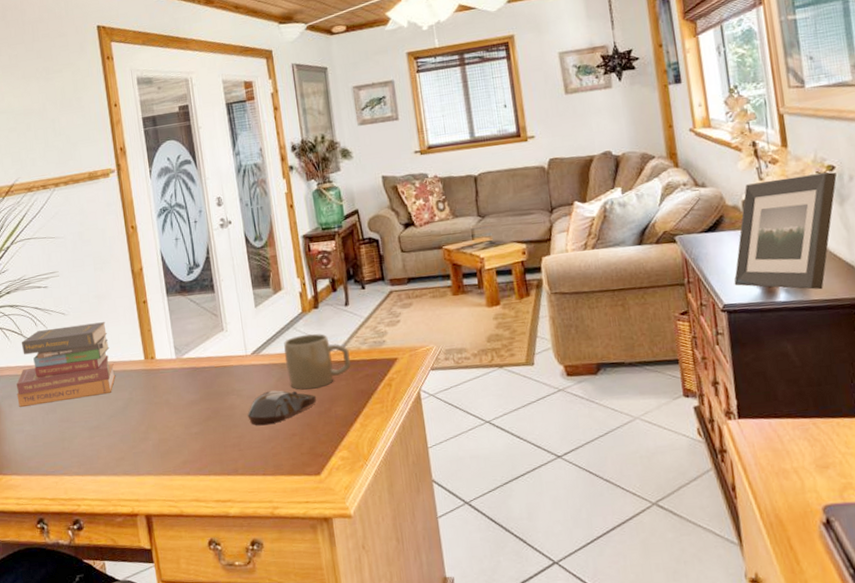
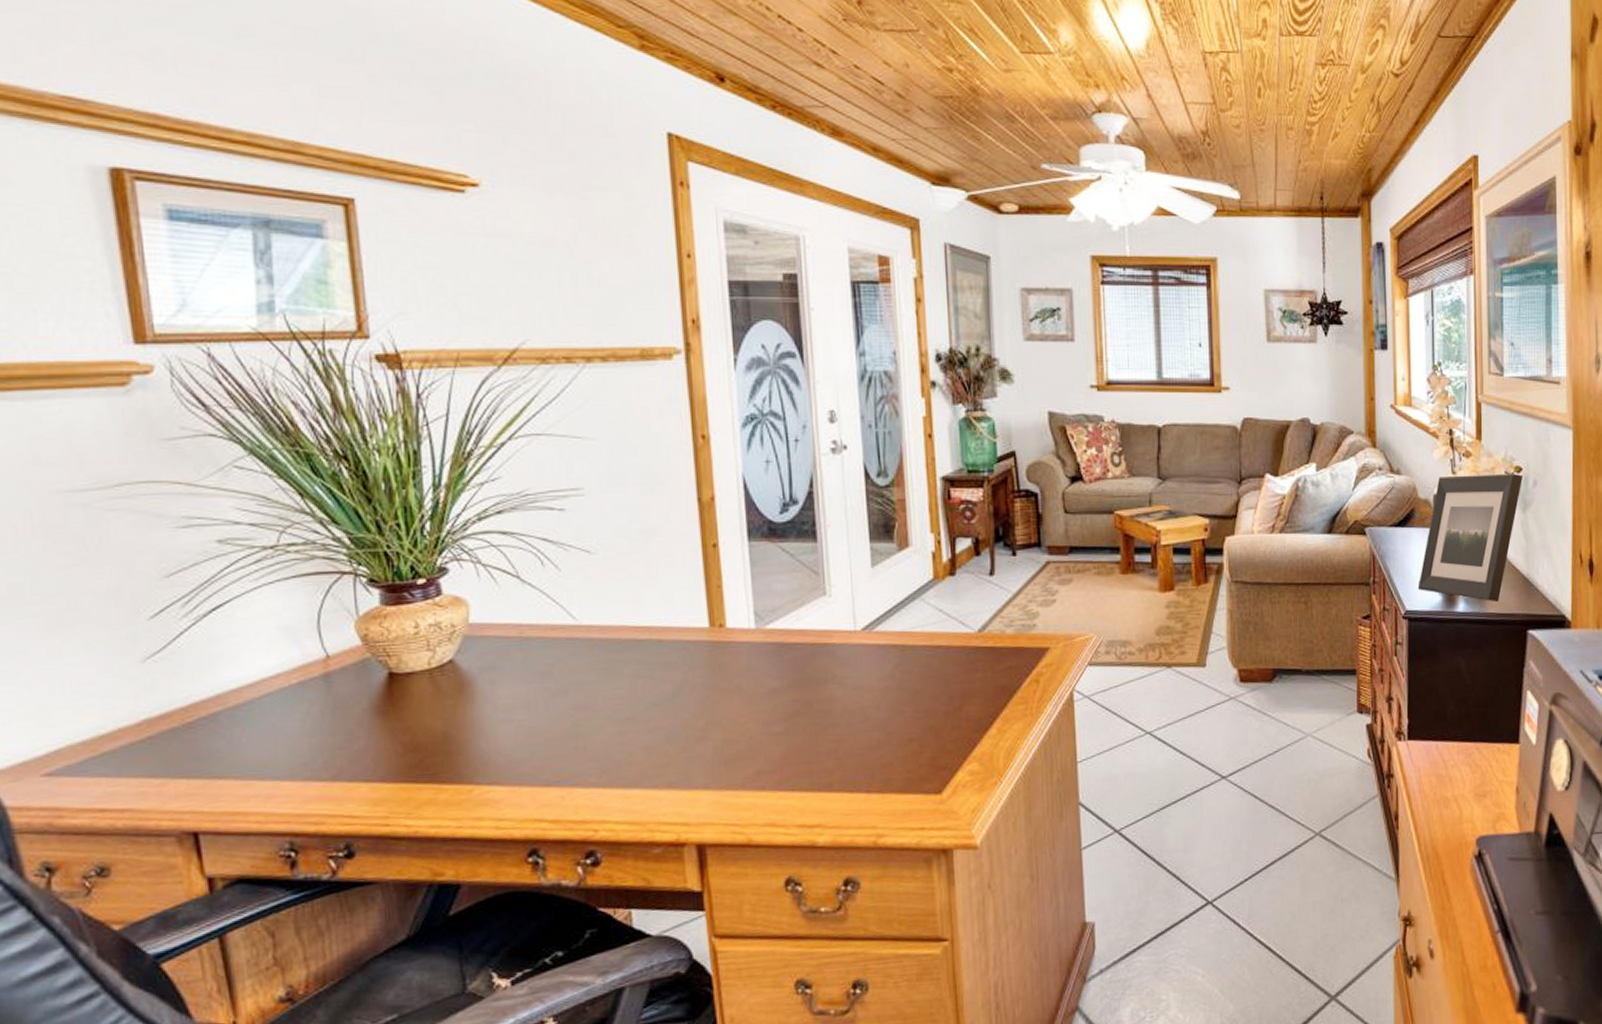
books: present [16,322,116,407] -> none [505,569,665,684]
computer mouse: present [247,390,317,426] -> none [851,680,945,727]
mug: present [284,333,351,390] -> none [906,608,991,682]

